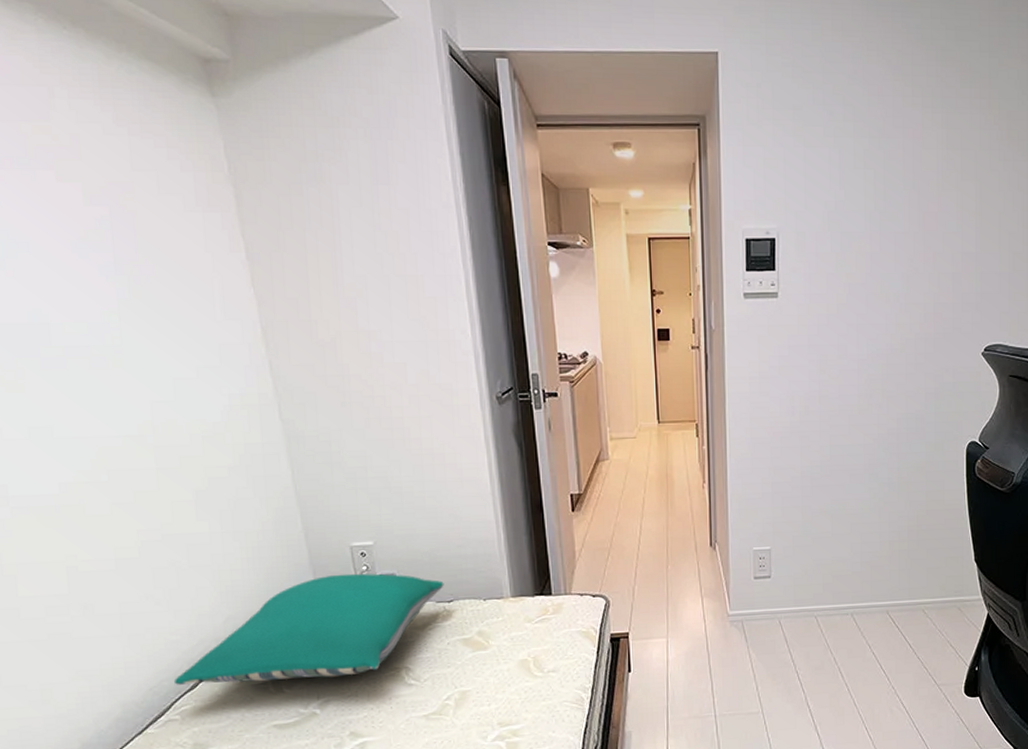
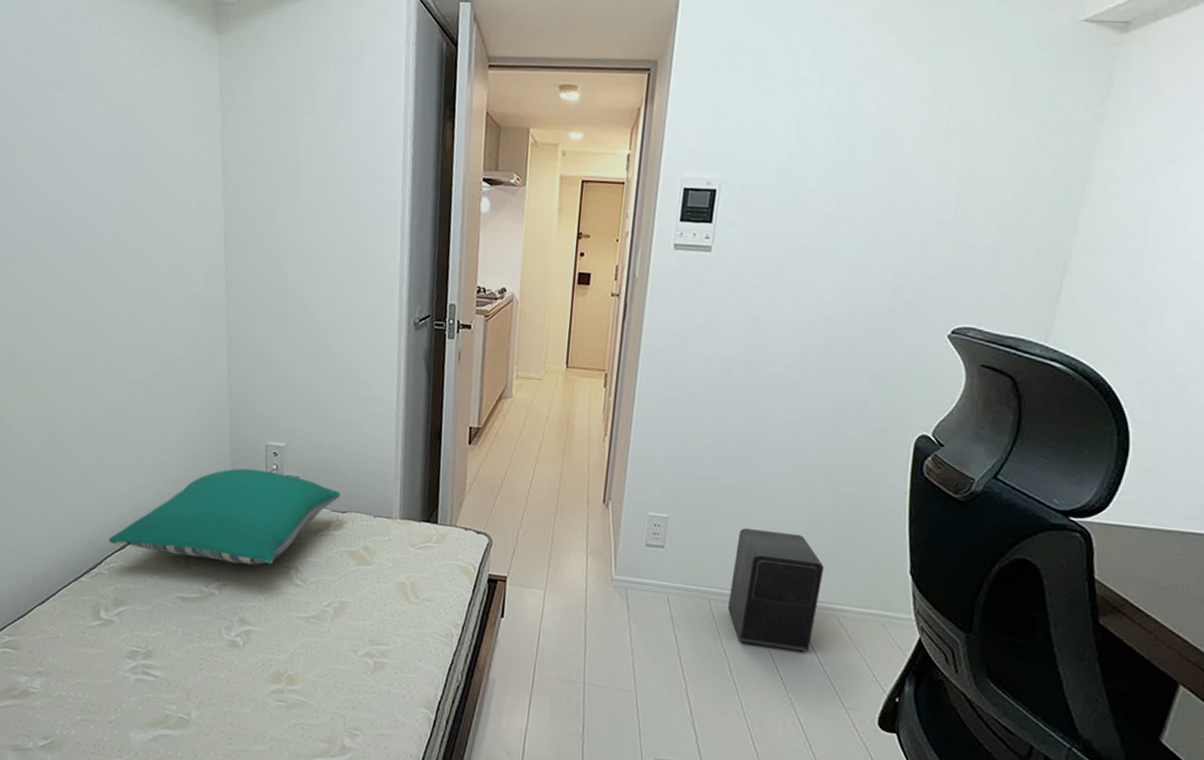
speaker: none [832,544,908,649] -> present [728,528,825,652]

